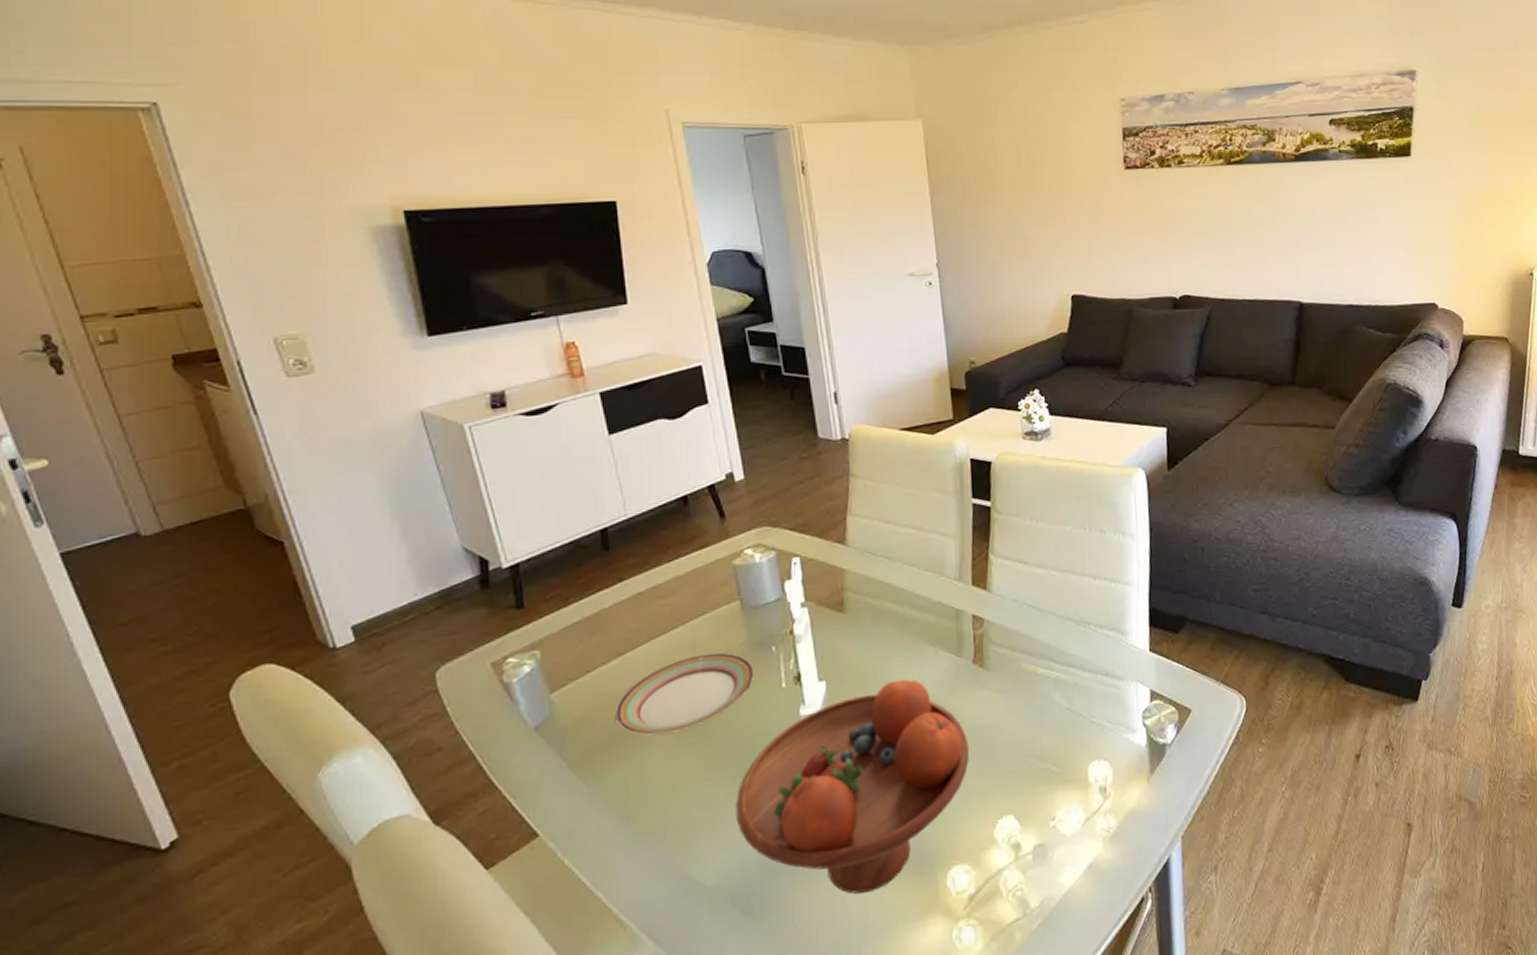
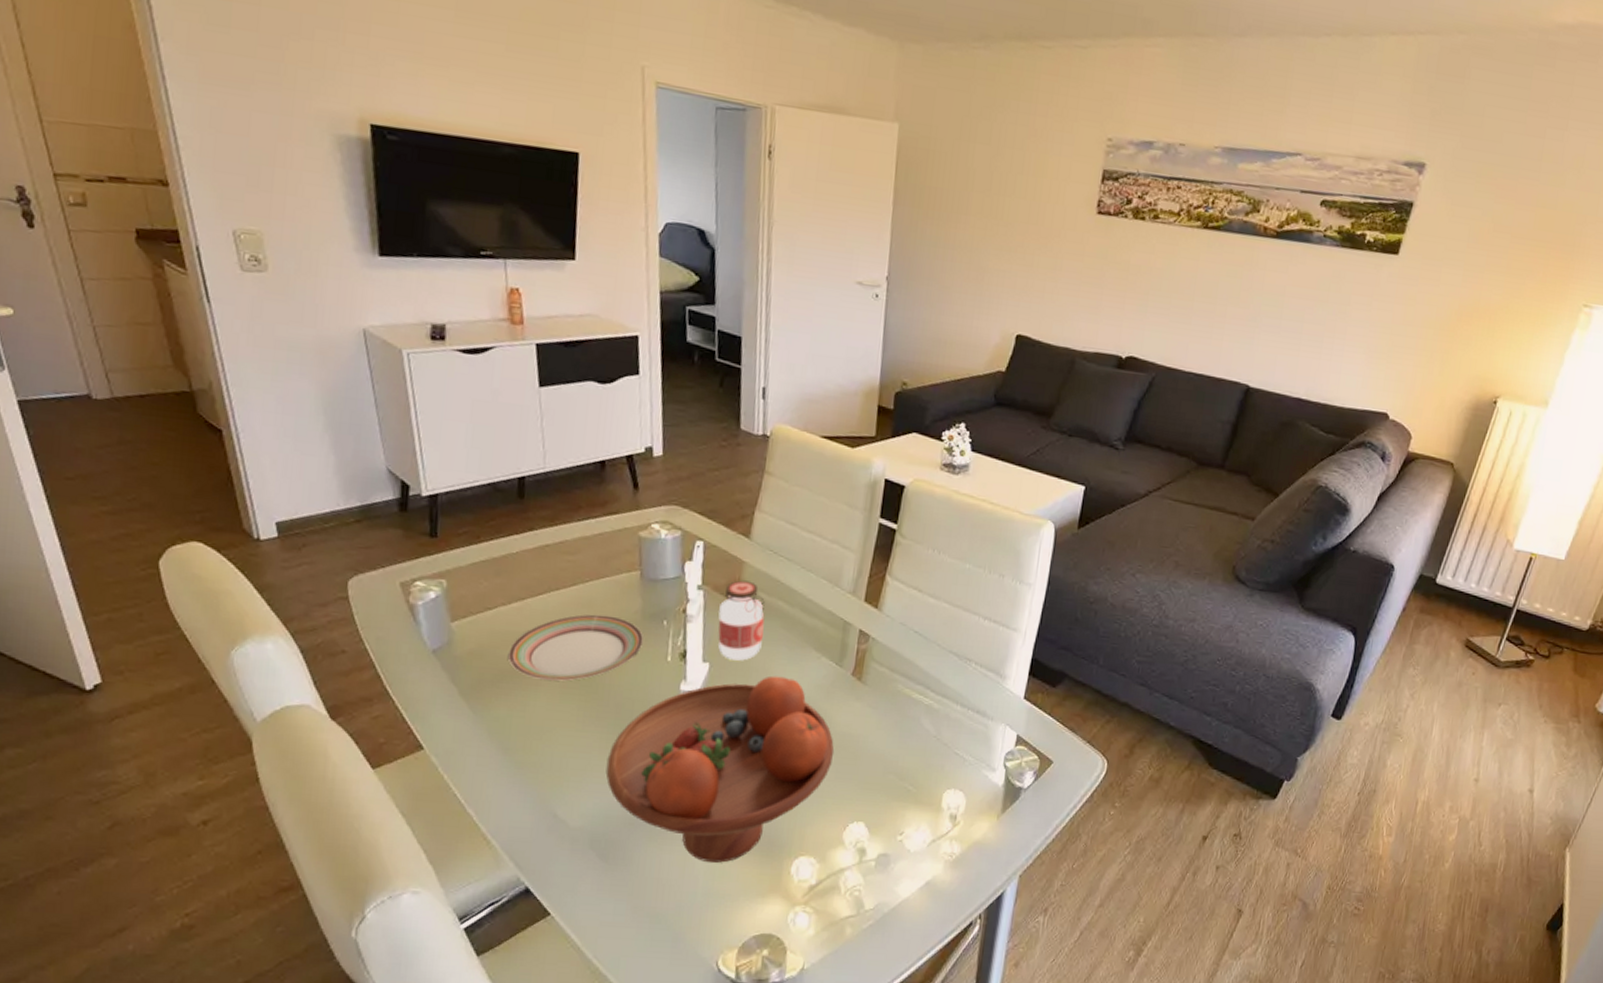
jar: none [827,588,877,673] -> present [718,580,765,661]

